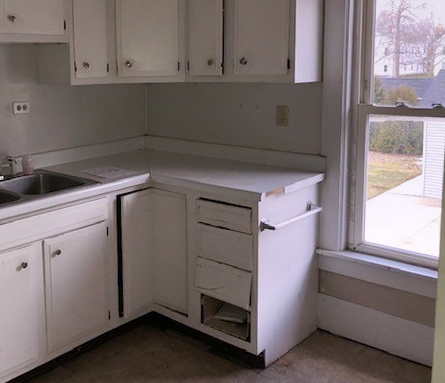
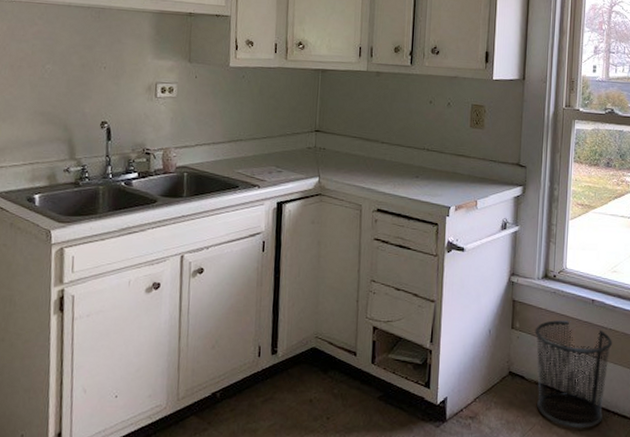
waste bin: none [338,285,407,373] -> present [535,320,612,427]

